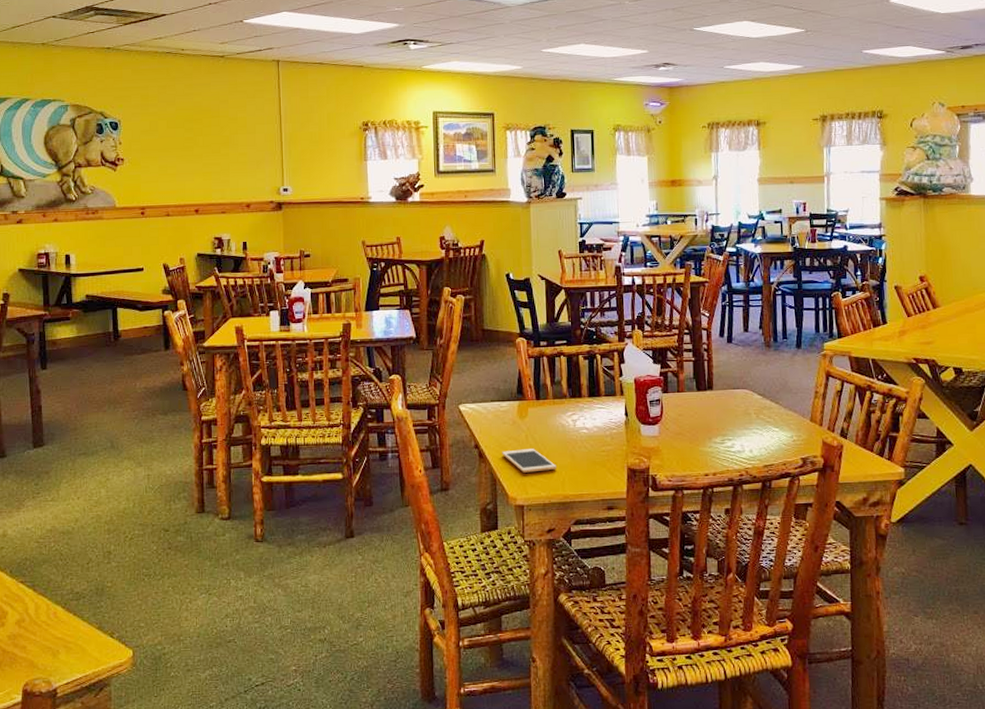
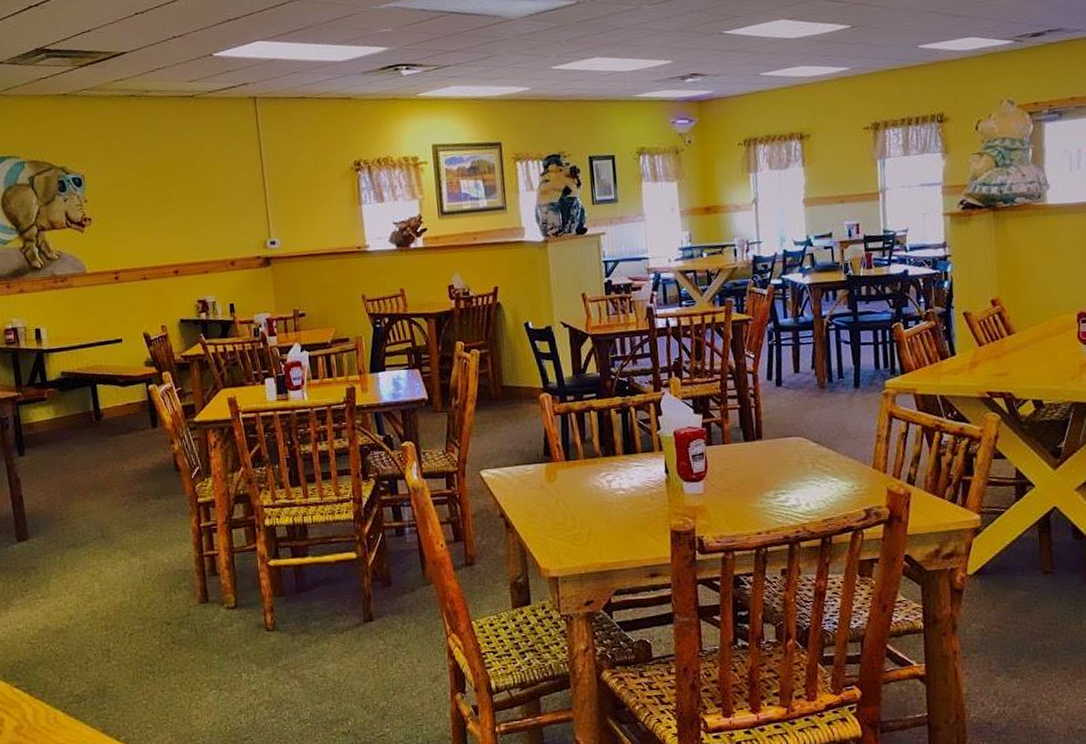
cell phone: present [502,449,556,473] -> none [531,514,592,542]

